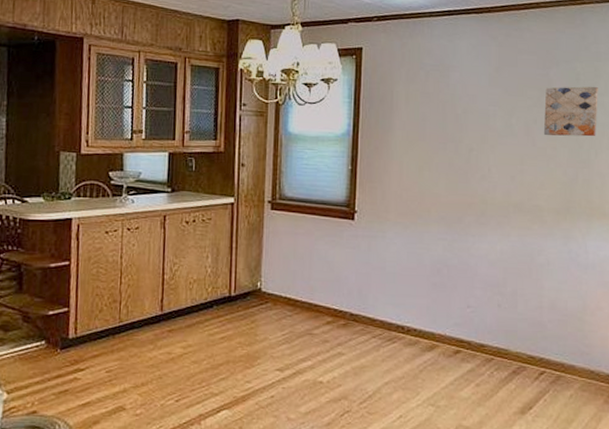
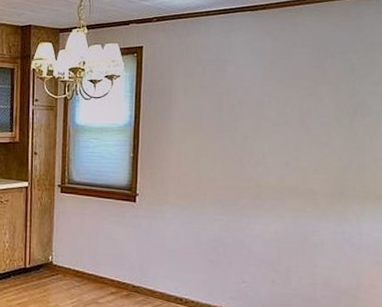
wall art: present [543,86,598,137] -> none [317,76,374,124]

